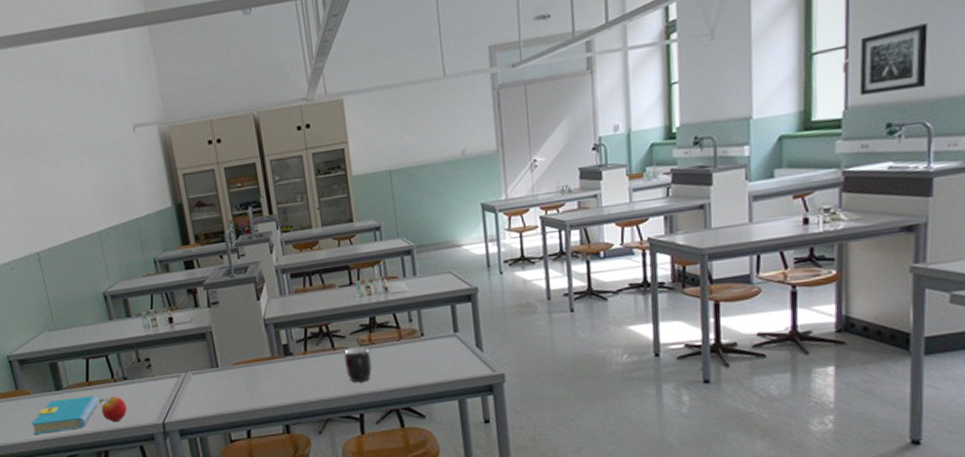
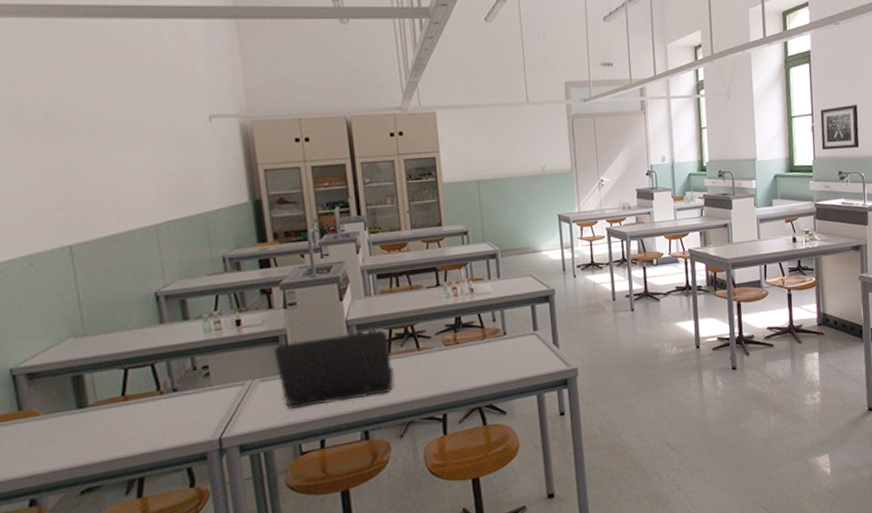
book: present [32,395,99,434] -> none [37,411,137,466]
apple: present [99,396,128,423] -> none [137,411,175,443]
laptop: none [202,327,312,401] -> present [274,328,394,409]
mug: present [344,346,372,383] -> none [429,345,457,383]

